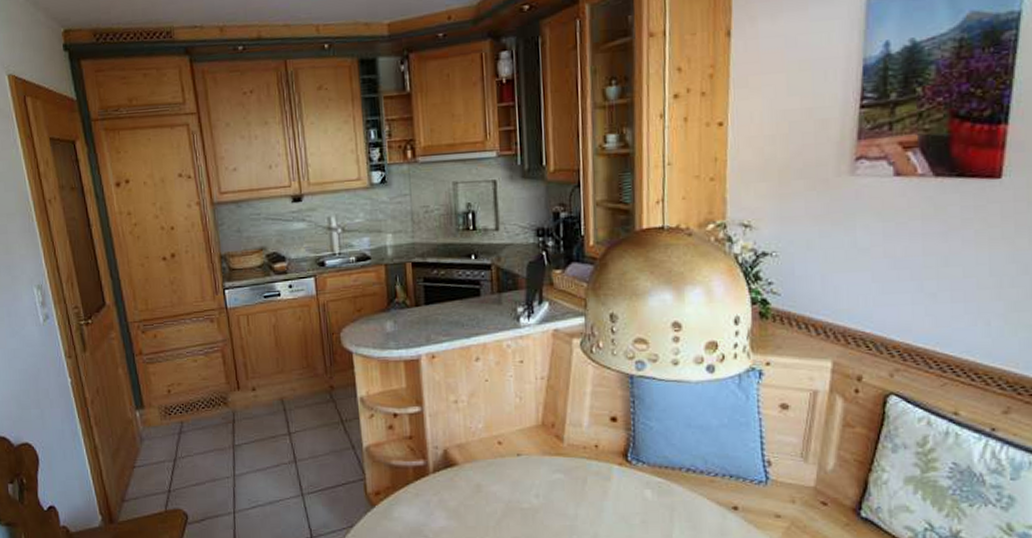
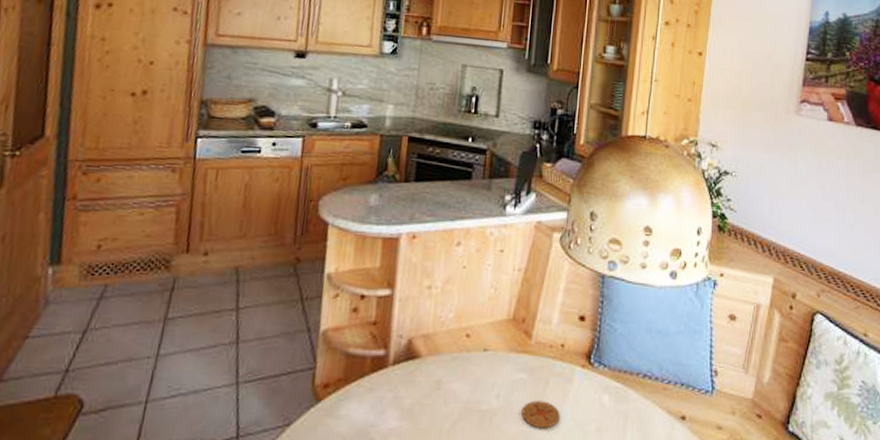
coaster: none [563,498,602,523] -> present [521,400,560,429]

